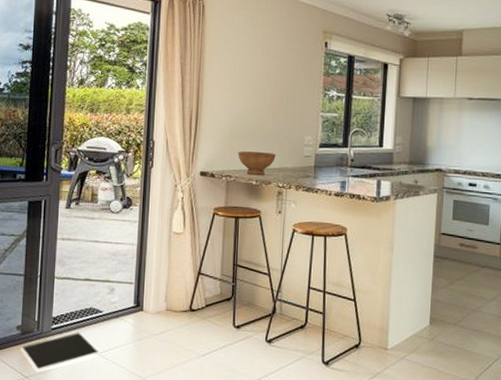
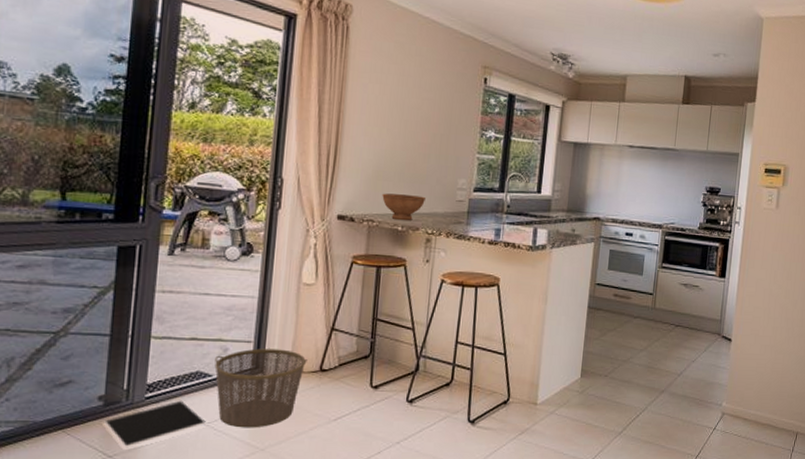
basket: none [104,289,179,359] -> present [214,348,307,428]

